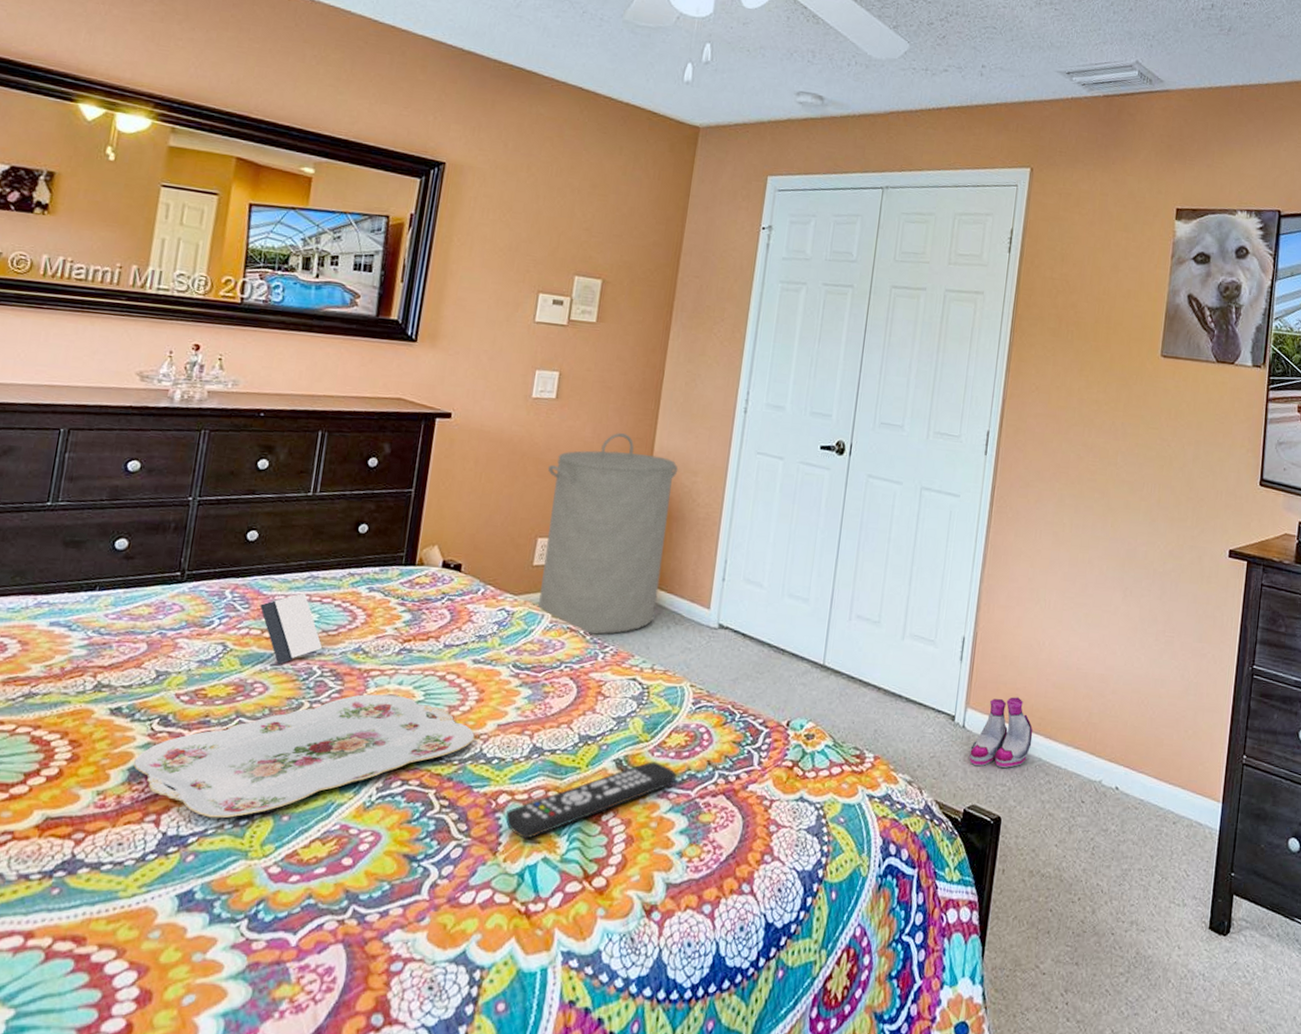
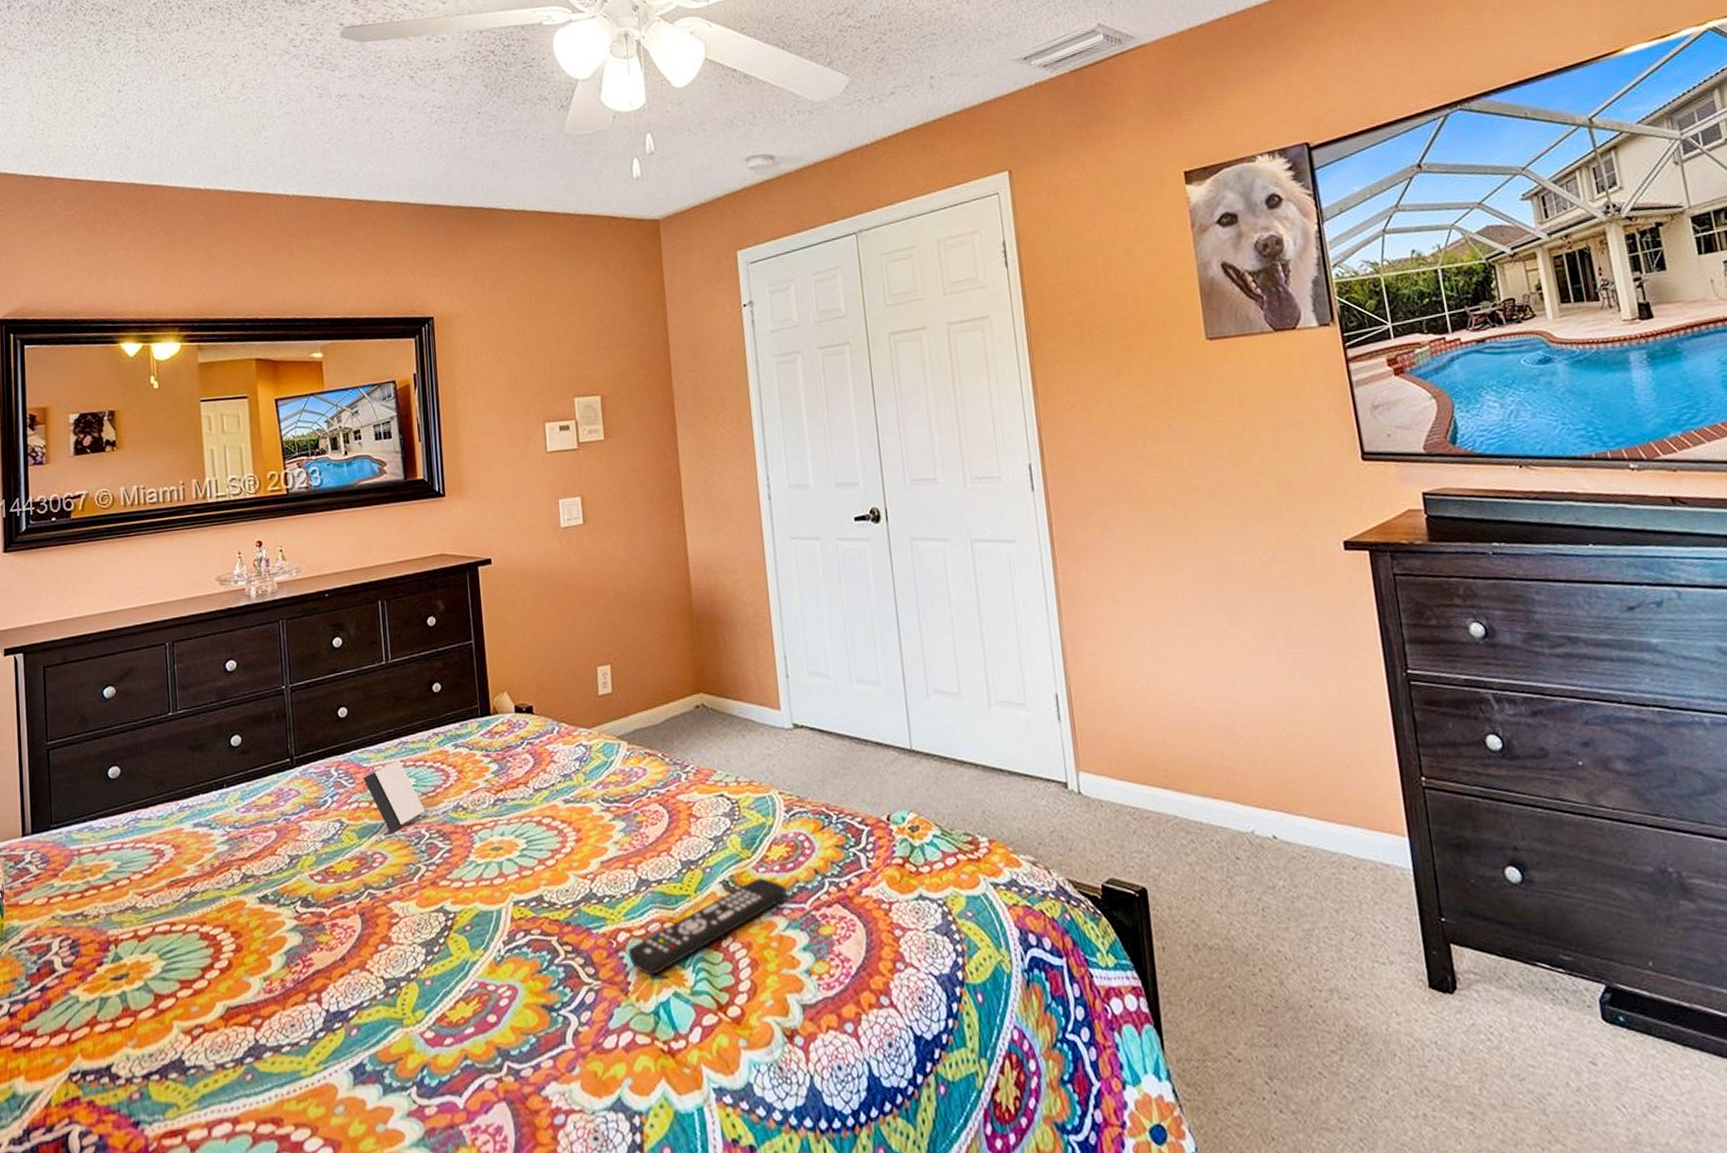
serving tray: present [133,694,475,818] -> none [288,847,582,991]
laundry hamper: present [538,433,678,635] -> none [591,545,728,757]
boots: present [969,697,1033,769] -> none [1093,751,1162,835]

